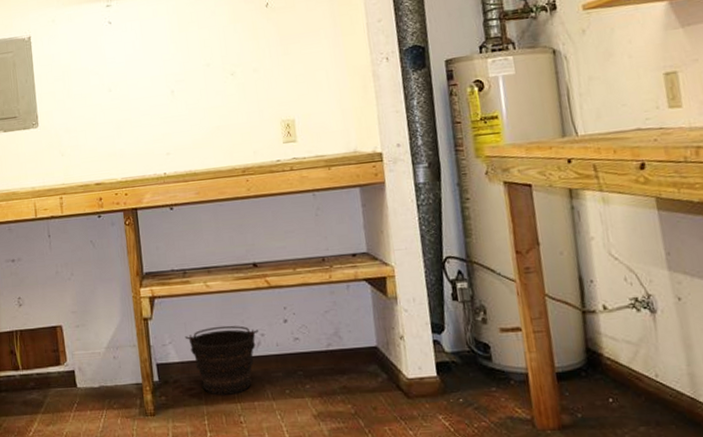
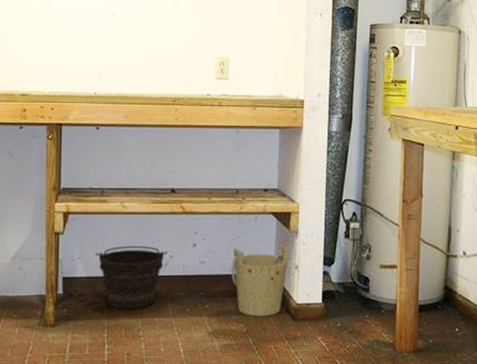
bucket: none [328,313,391,395] -> present [231,244,289,316]

